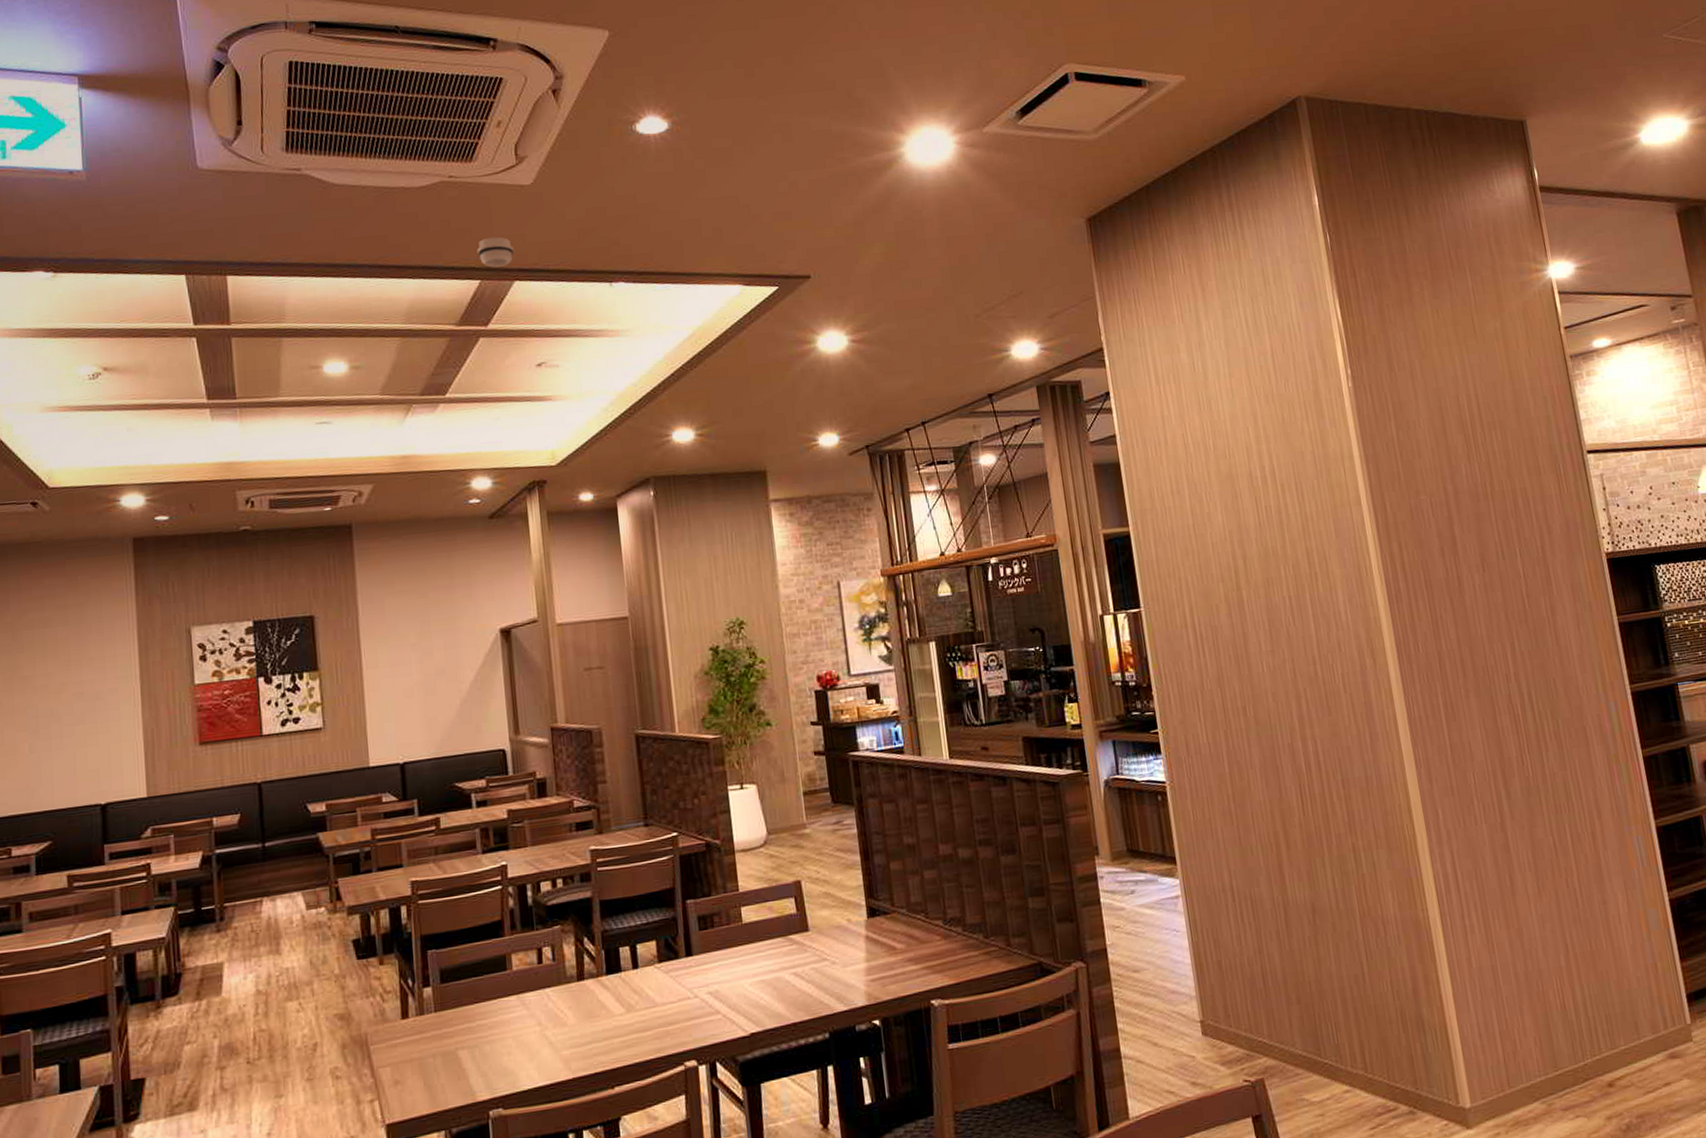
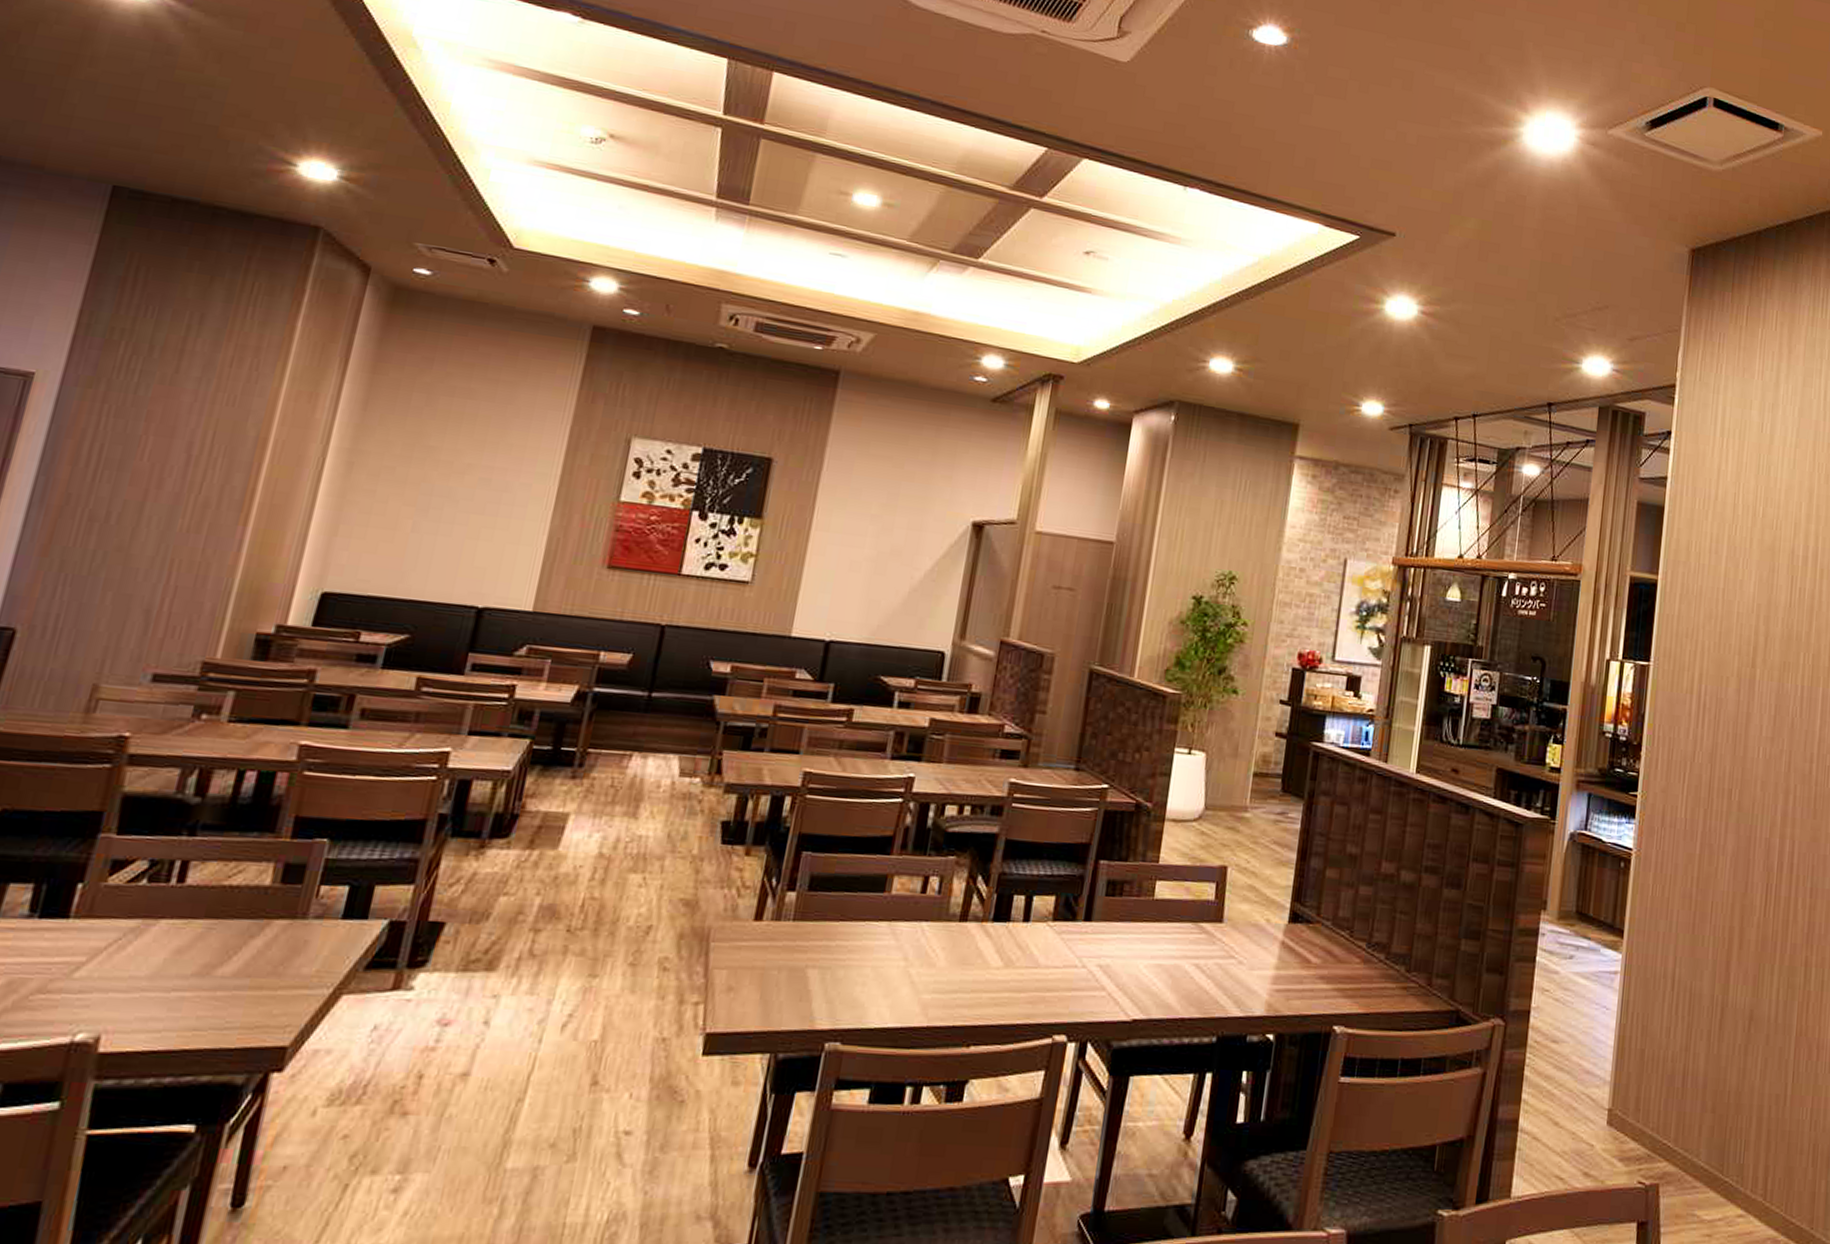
smoke detector: present [477,237,514,268] -> none [1051,105,1092,141]

